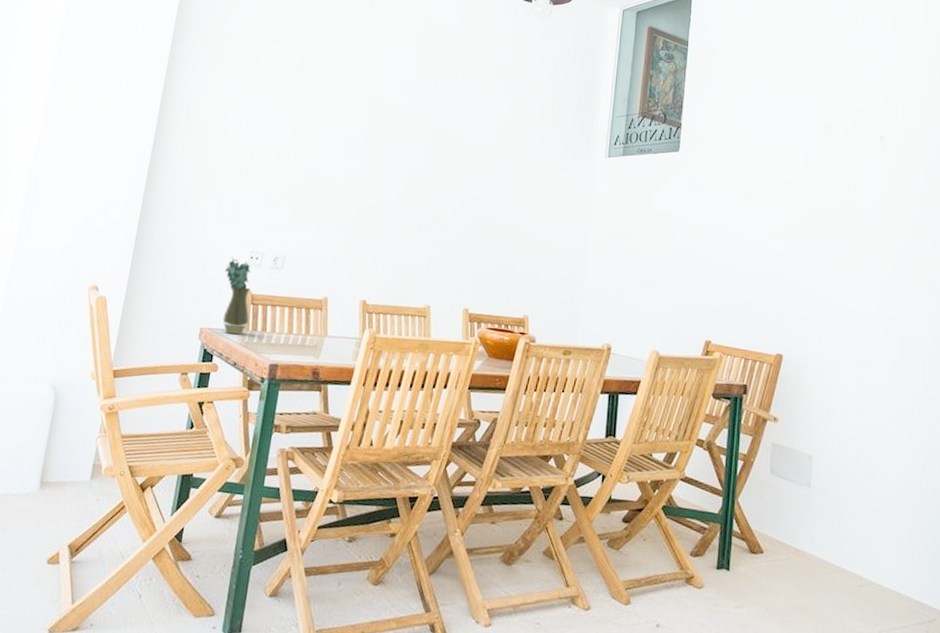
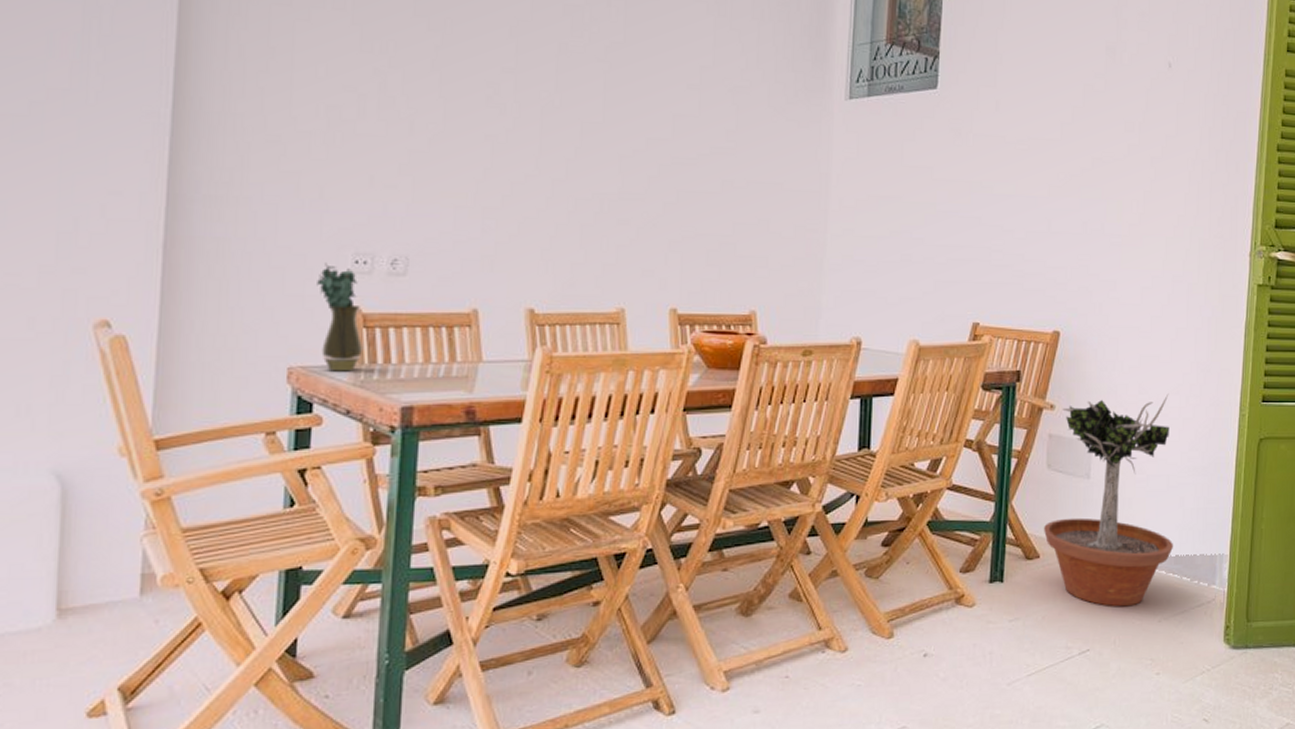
potted tree: none [766,417,892,613] -> present [1043,393,1173,607]

